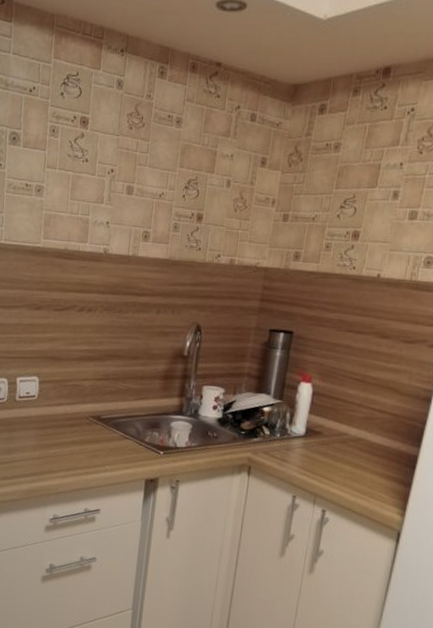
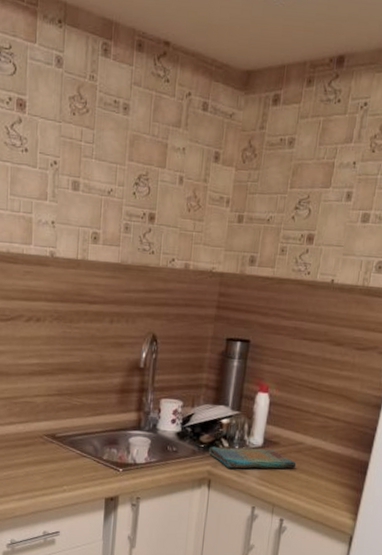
dish towel: none [249,433,340,459] -> present [208,446,297,469]

